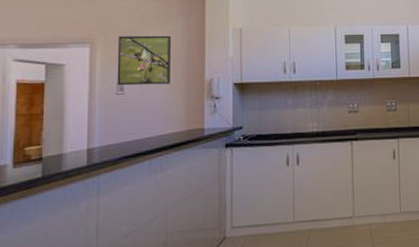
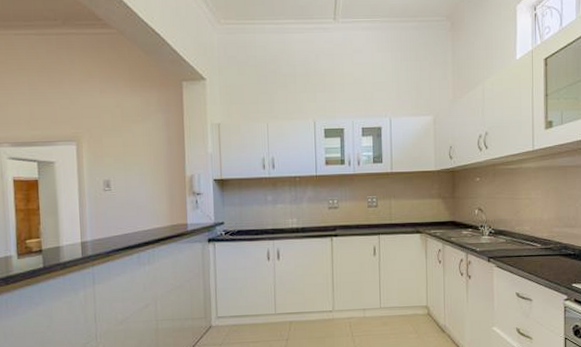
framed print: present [117,35,172,86] -> none [102,132,153,182]

